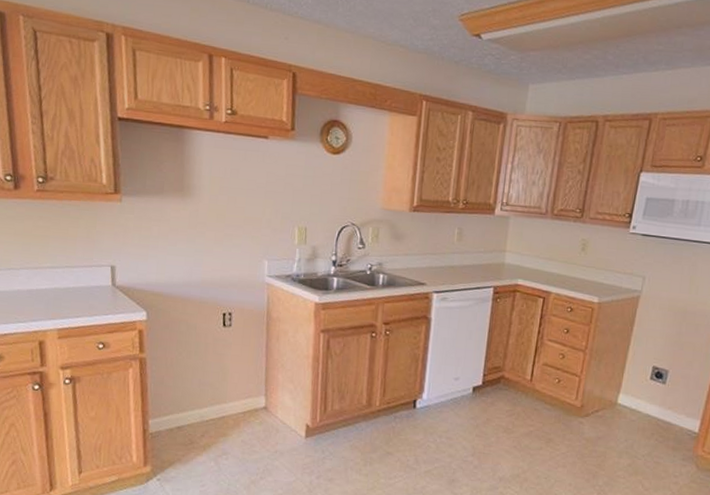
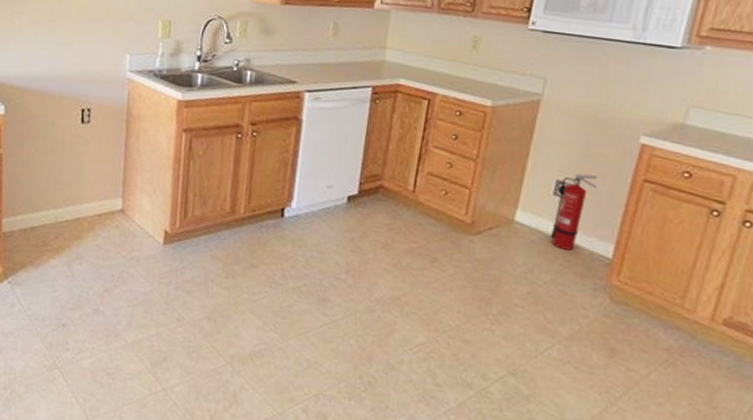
fire extinguisher: none [647,360,687,427] -> present [550,173,598,251]

